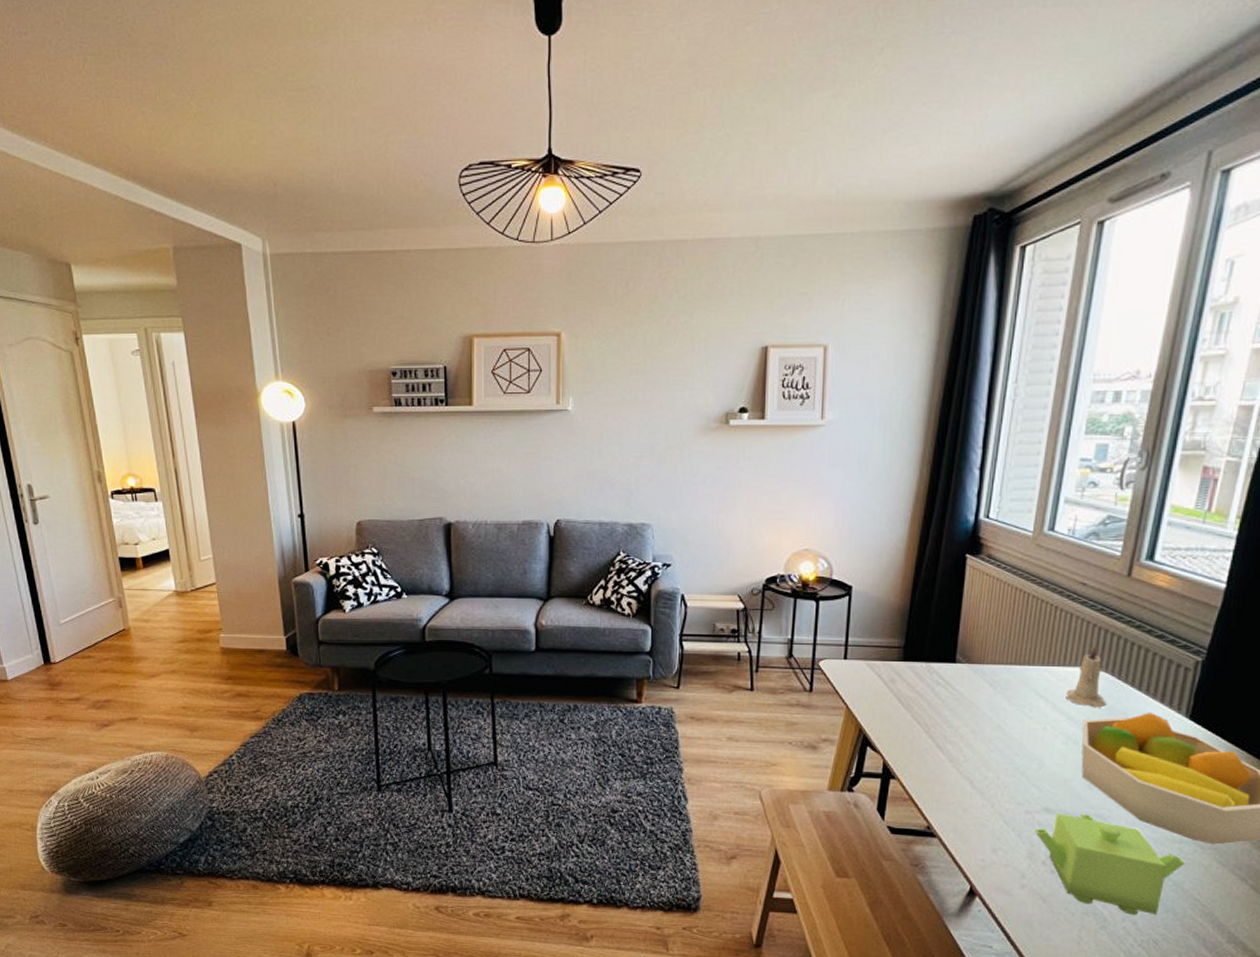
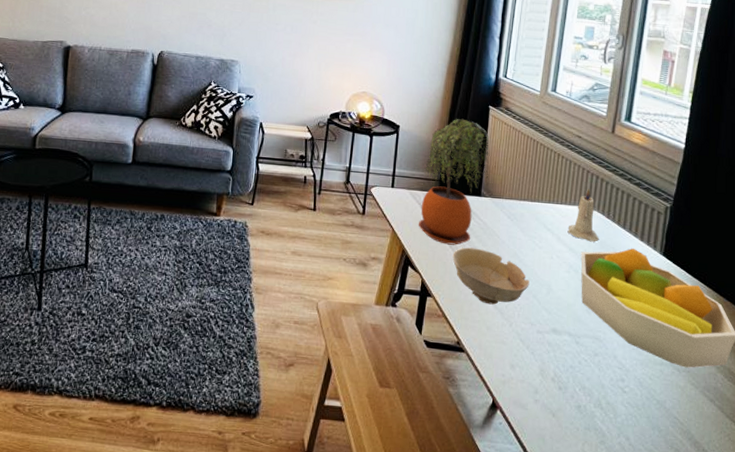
potted plant: none [878,572,966,720] -> present [419,118,489,245]
bowl: none [920,722,1016,785] -> present [452,247,530,305]
teapot: present [1034,813,1185,916] -> none [545,334,666,432]

